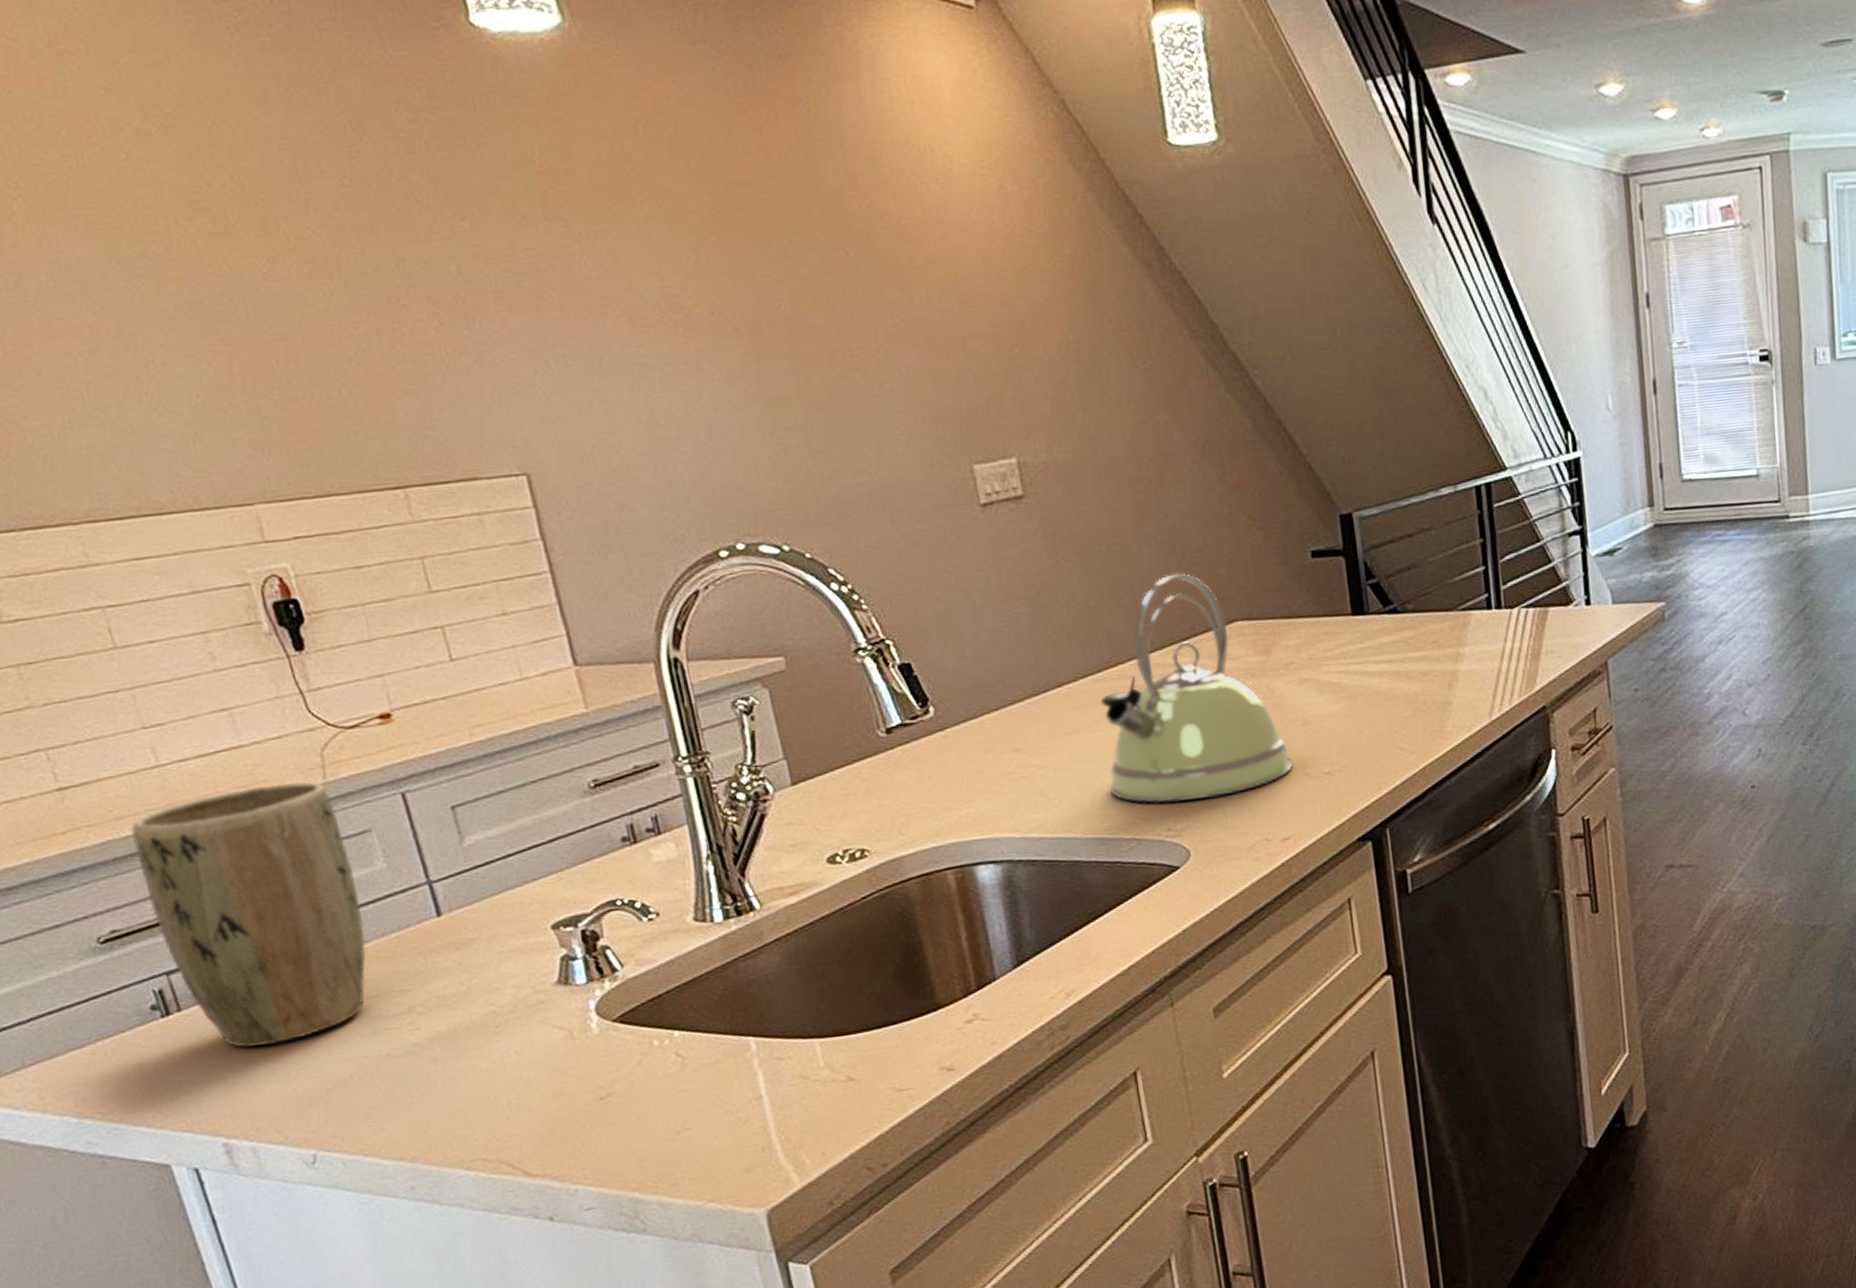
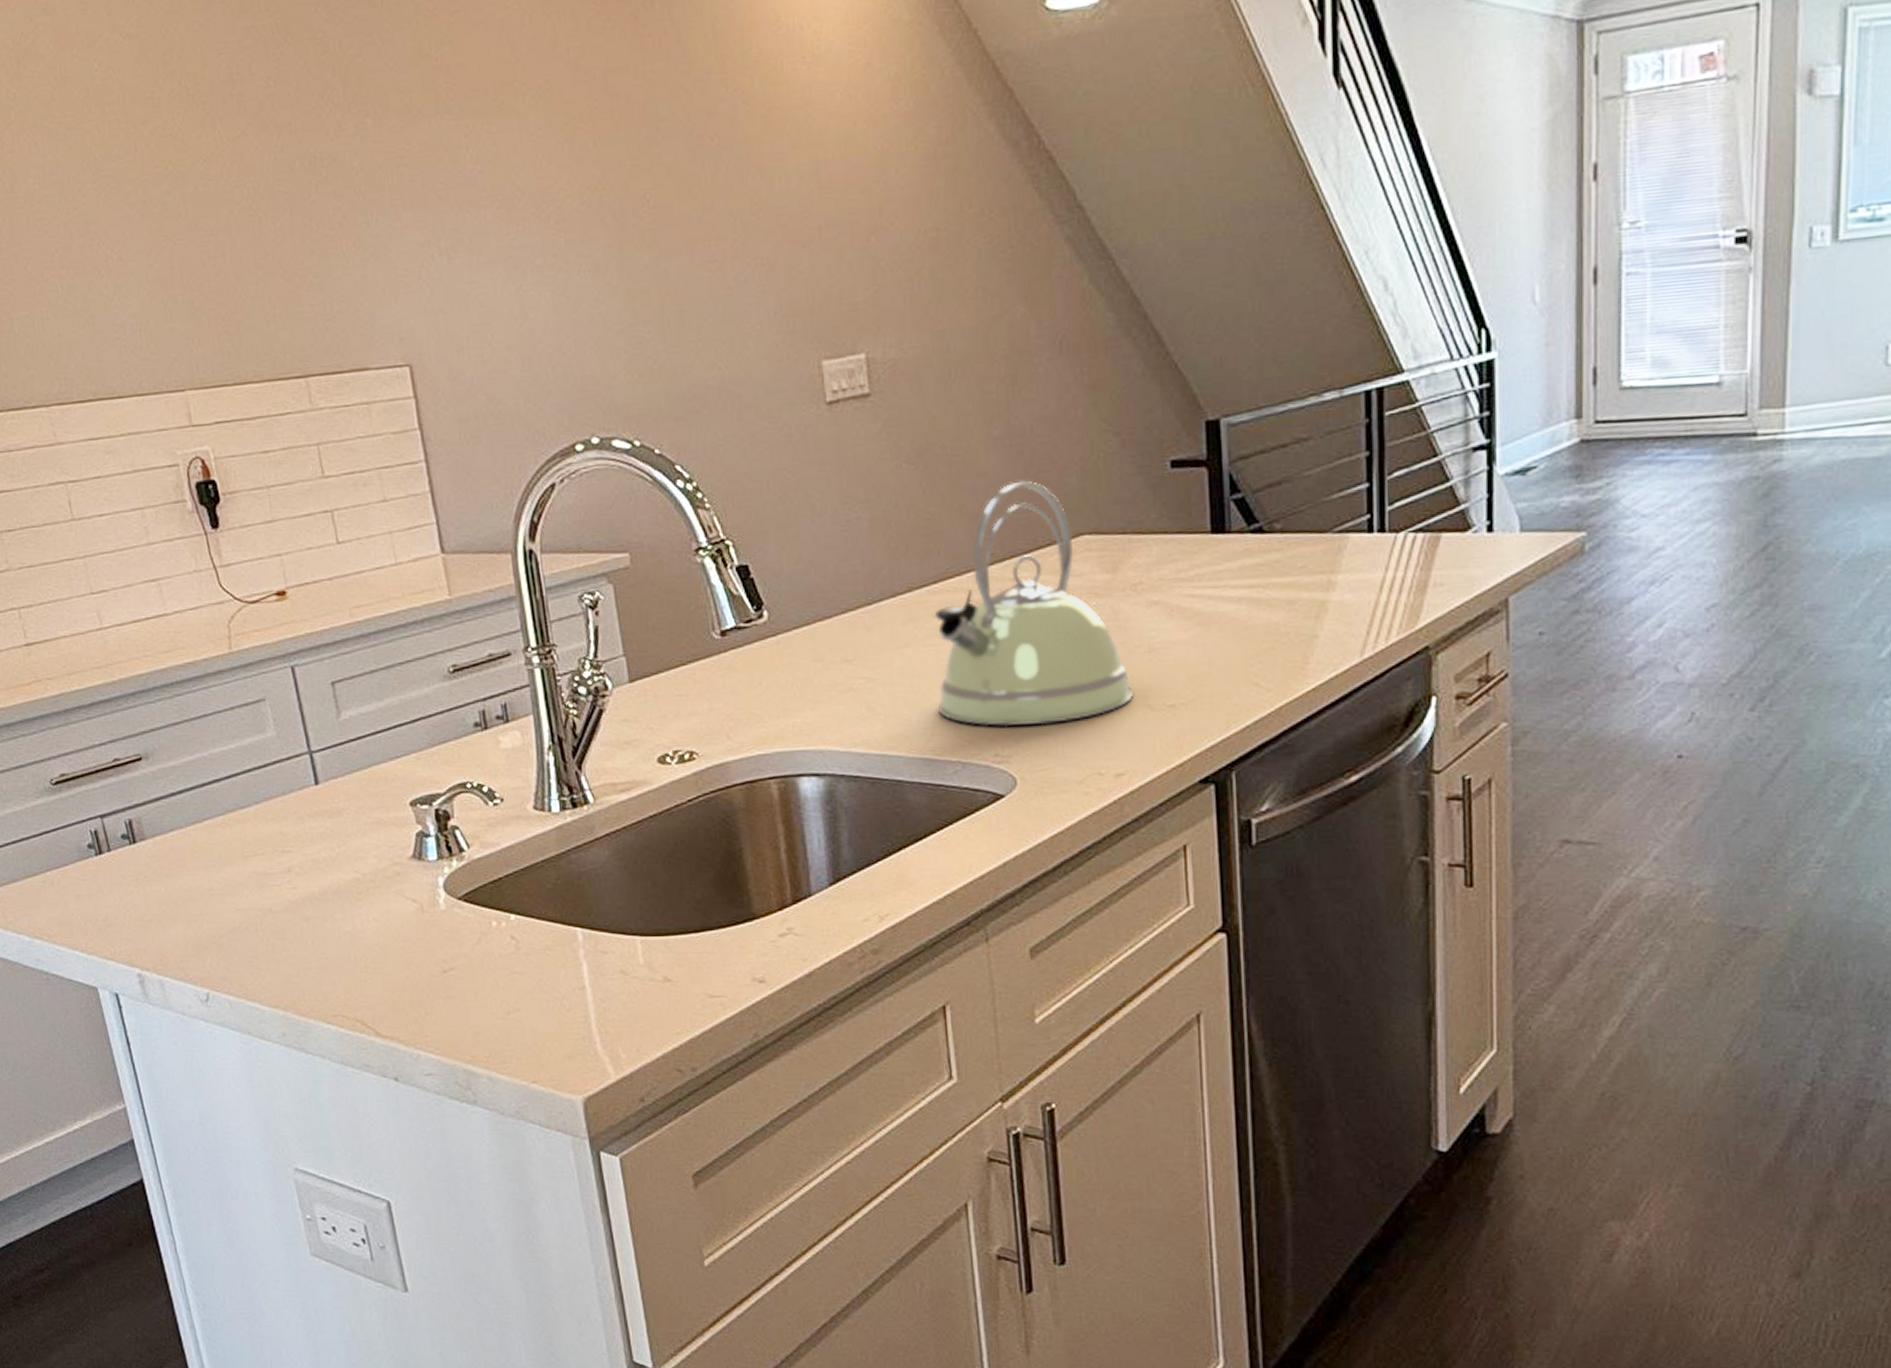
plant pot: present [131,781,367,1048] -> none [79,650,257,890]

